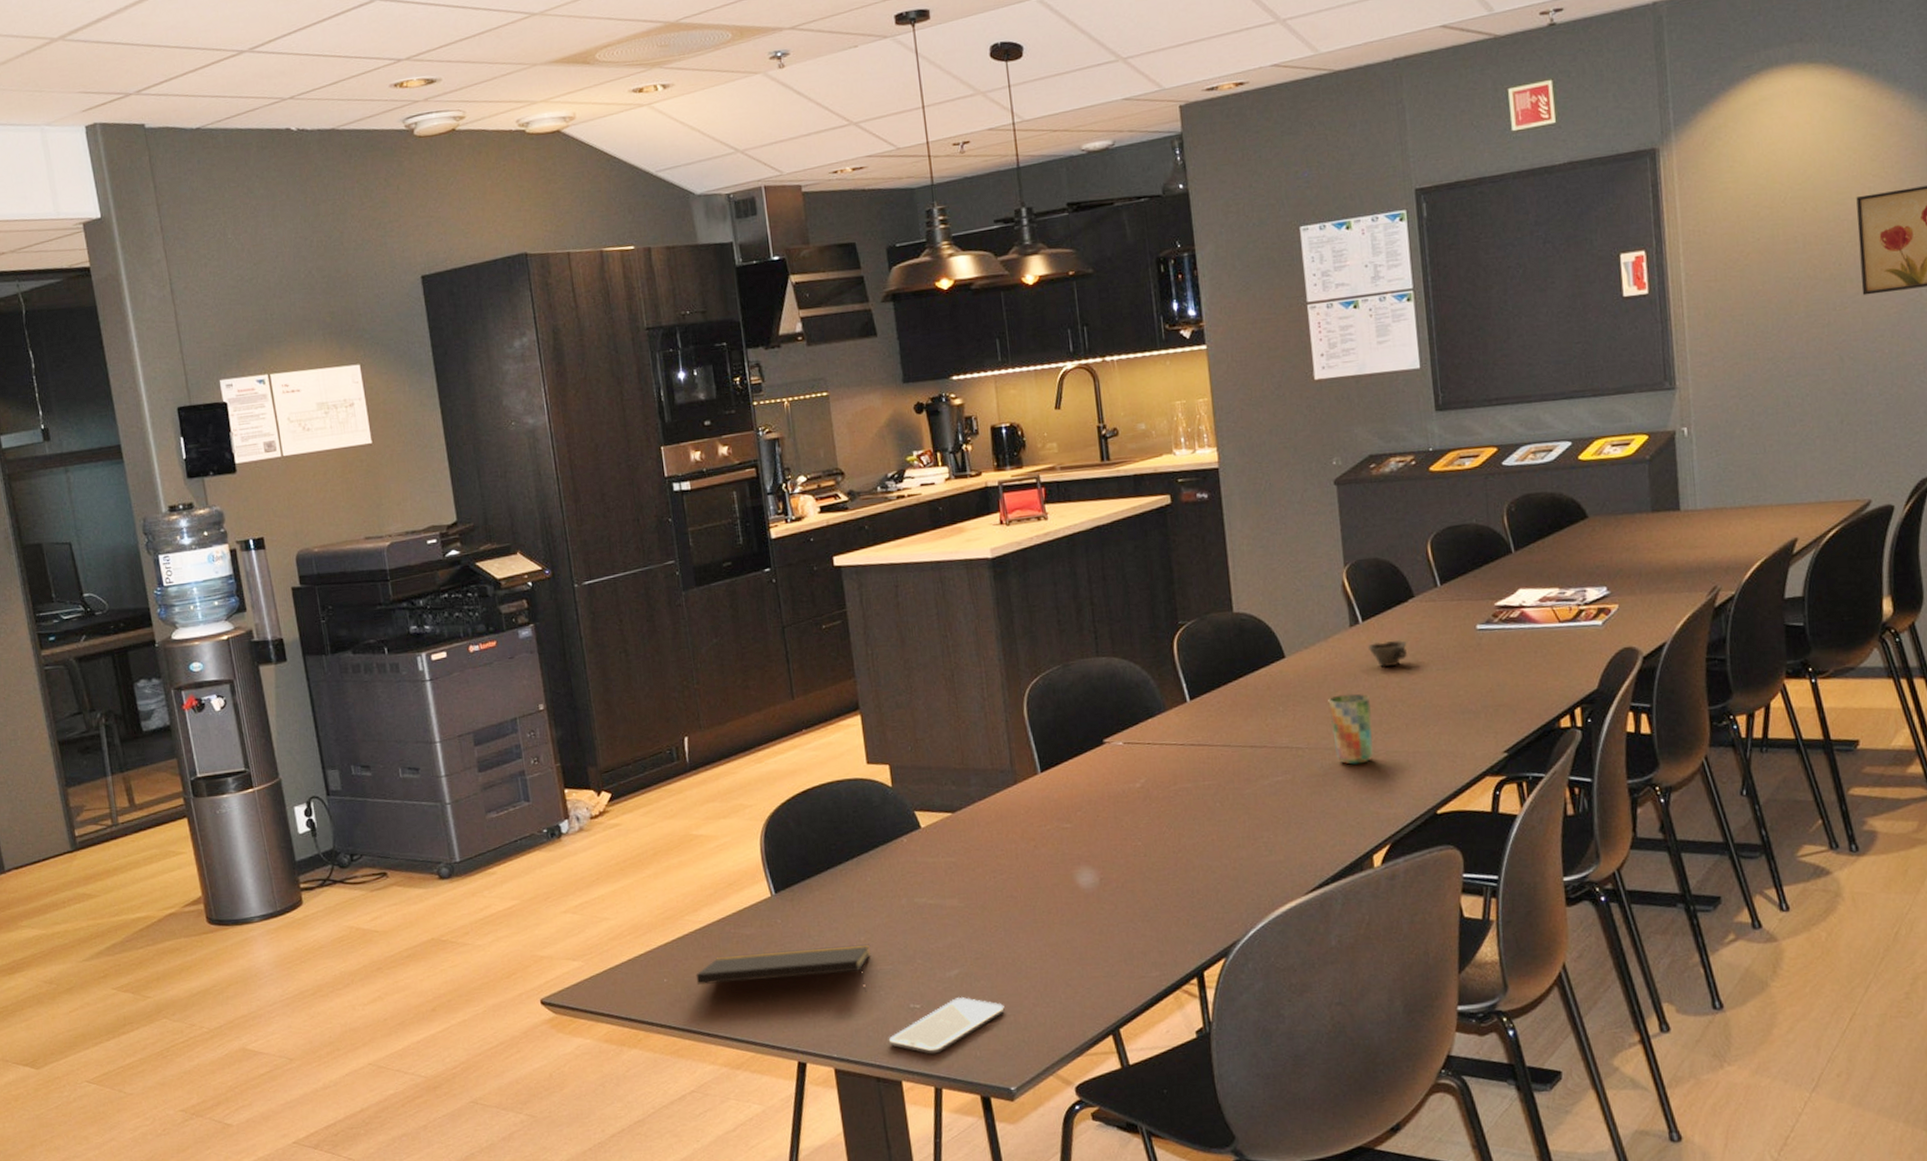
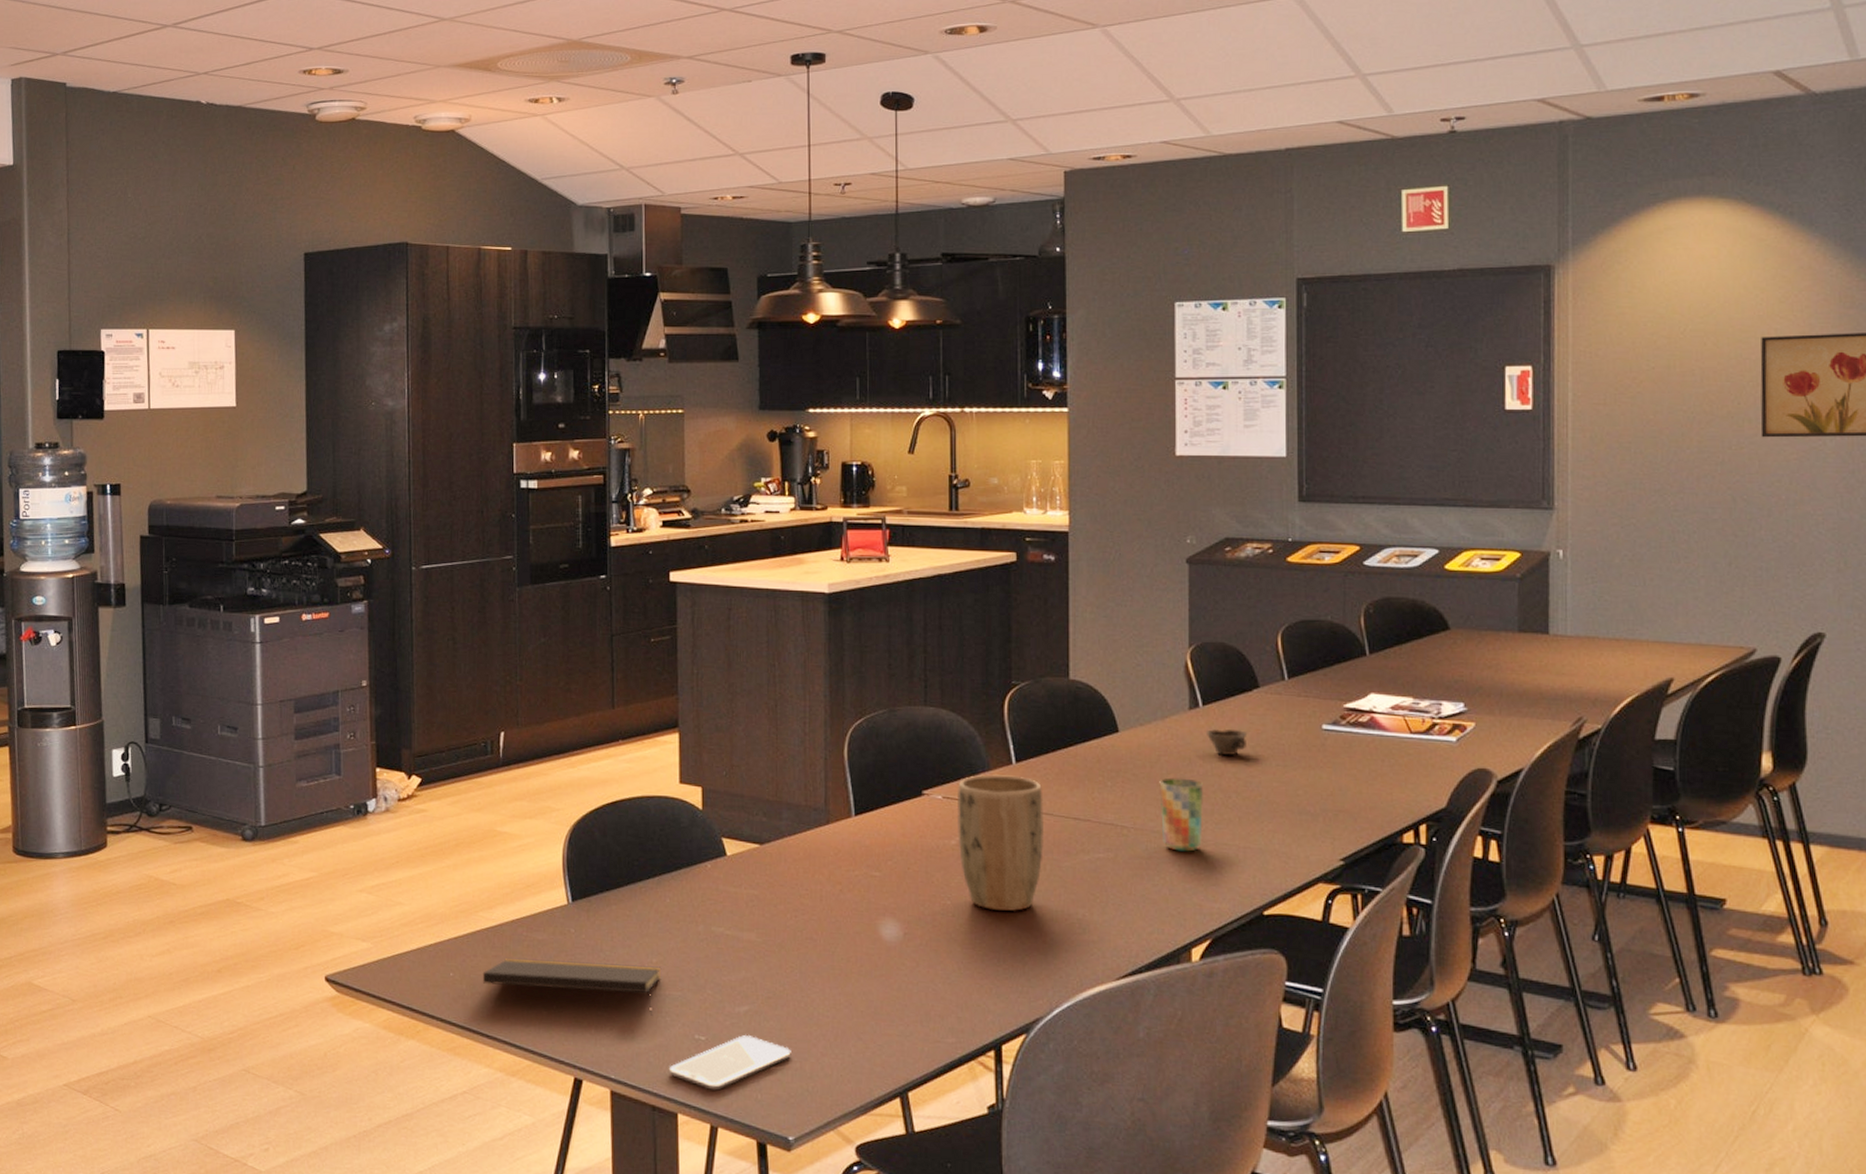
plant pot: none [1136,713,1225,845] -> present [956,774,1045,911]

